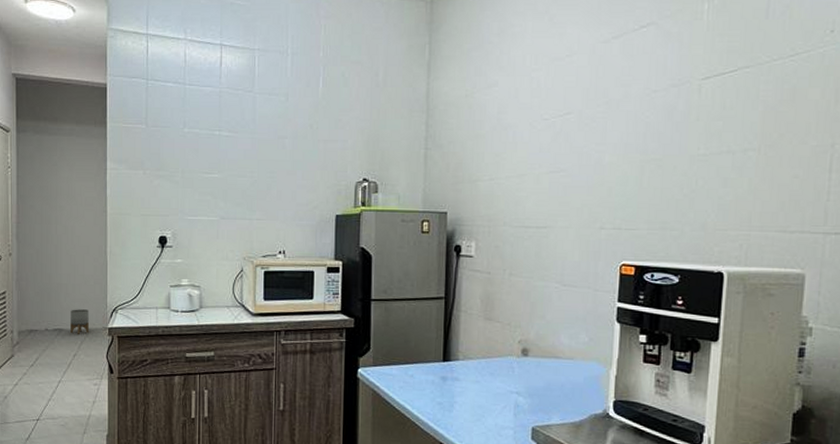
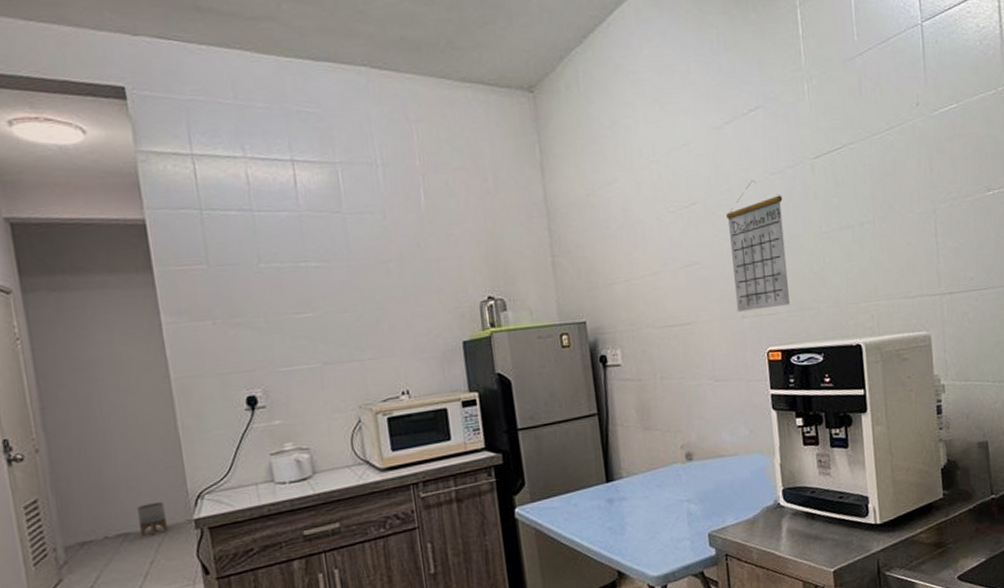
calendar: none [595,96,662,223] -> present [726,180,790,312]

